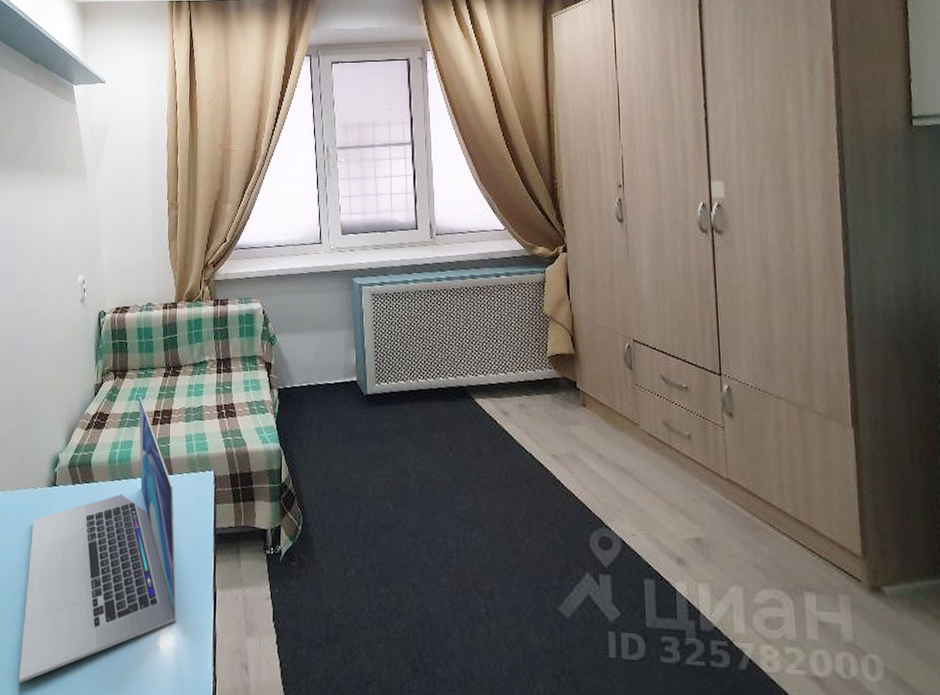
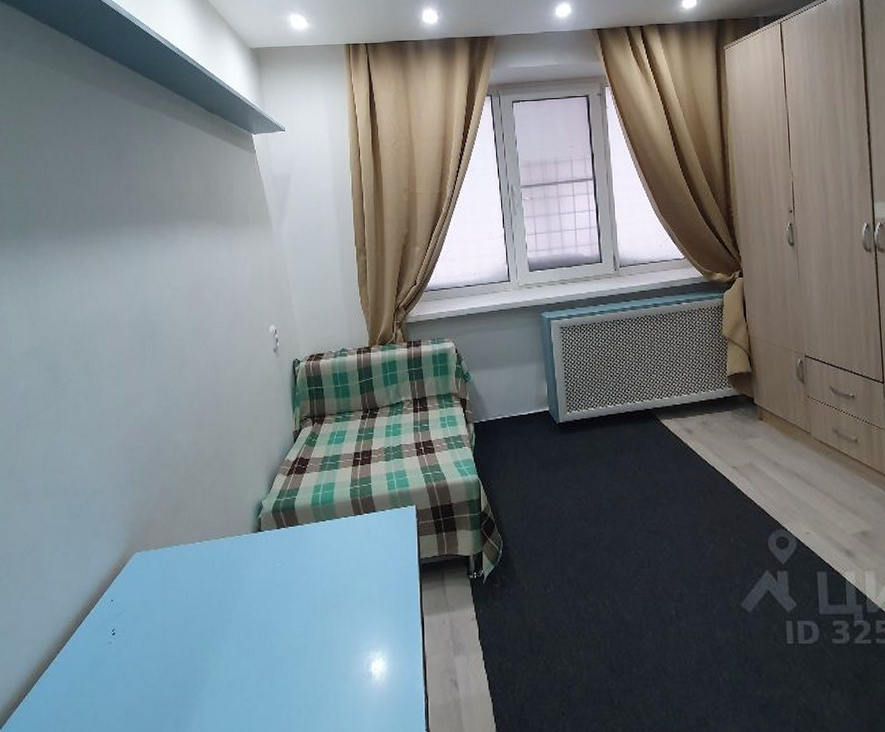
laptop: present [19,396,177,683] -> none [237,439,387,719]

